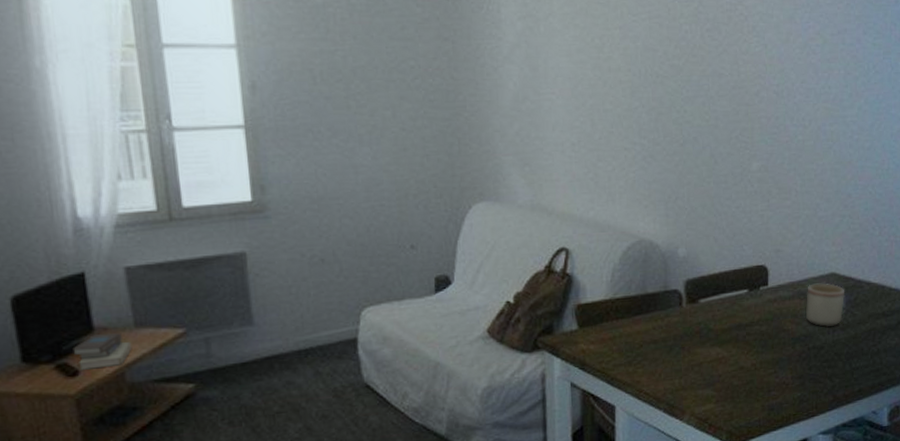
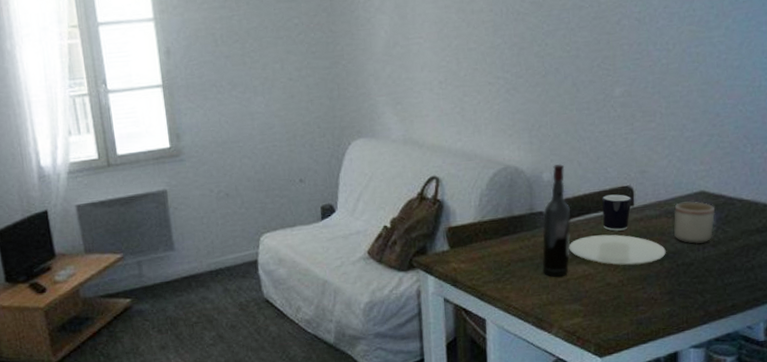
books: present [72,333,132,370] -> none [41,258,84,288]
wine bottle: none [675,239,706,361] -> present [542,163,571,278]
plate: none [703,315,798,349] -> present [569,234,666,266]
mug: none [737,273,766,312] -> present [602,194,632,231]

